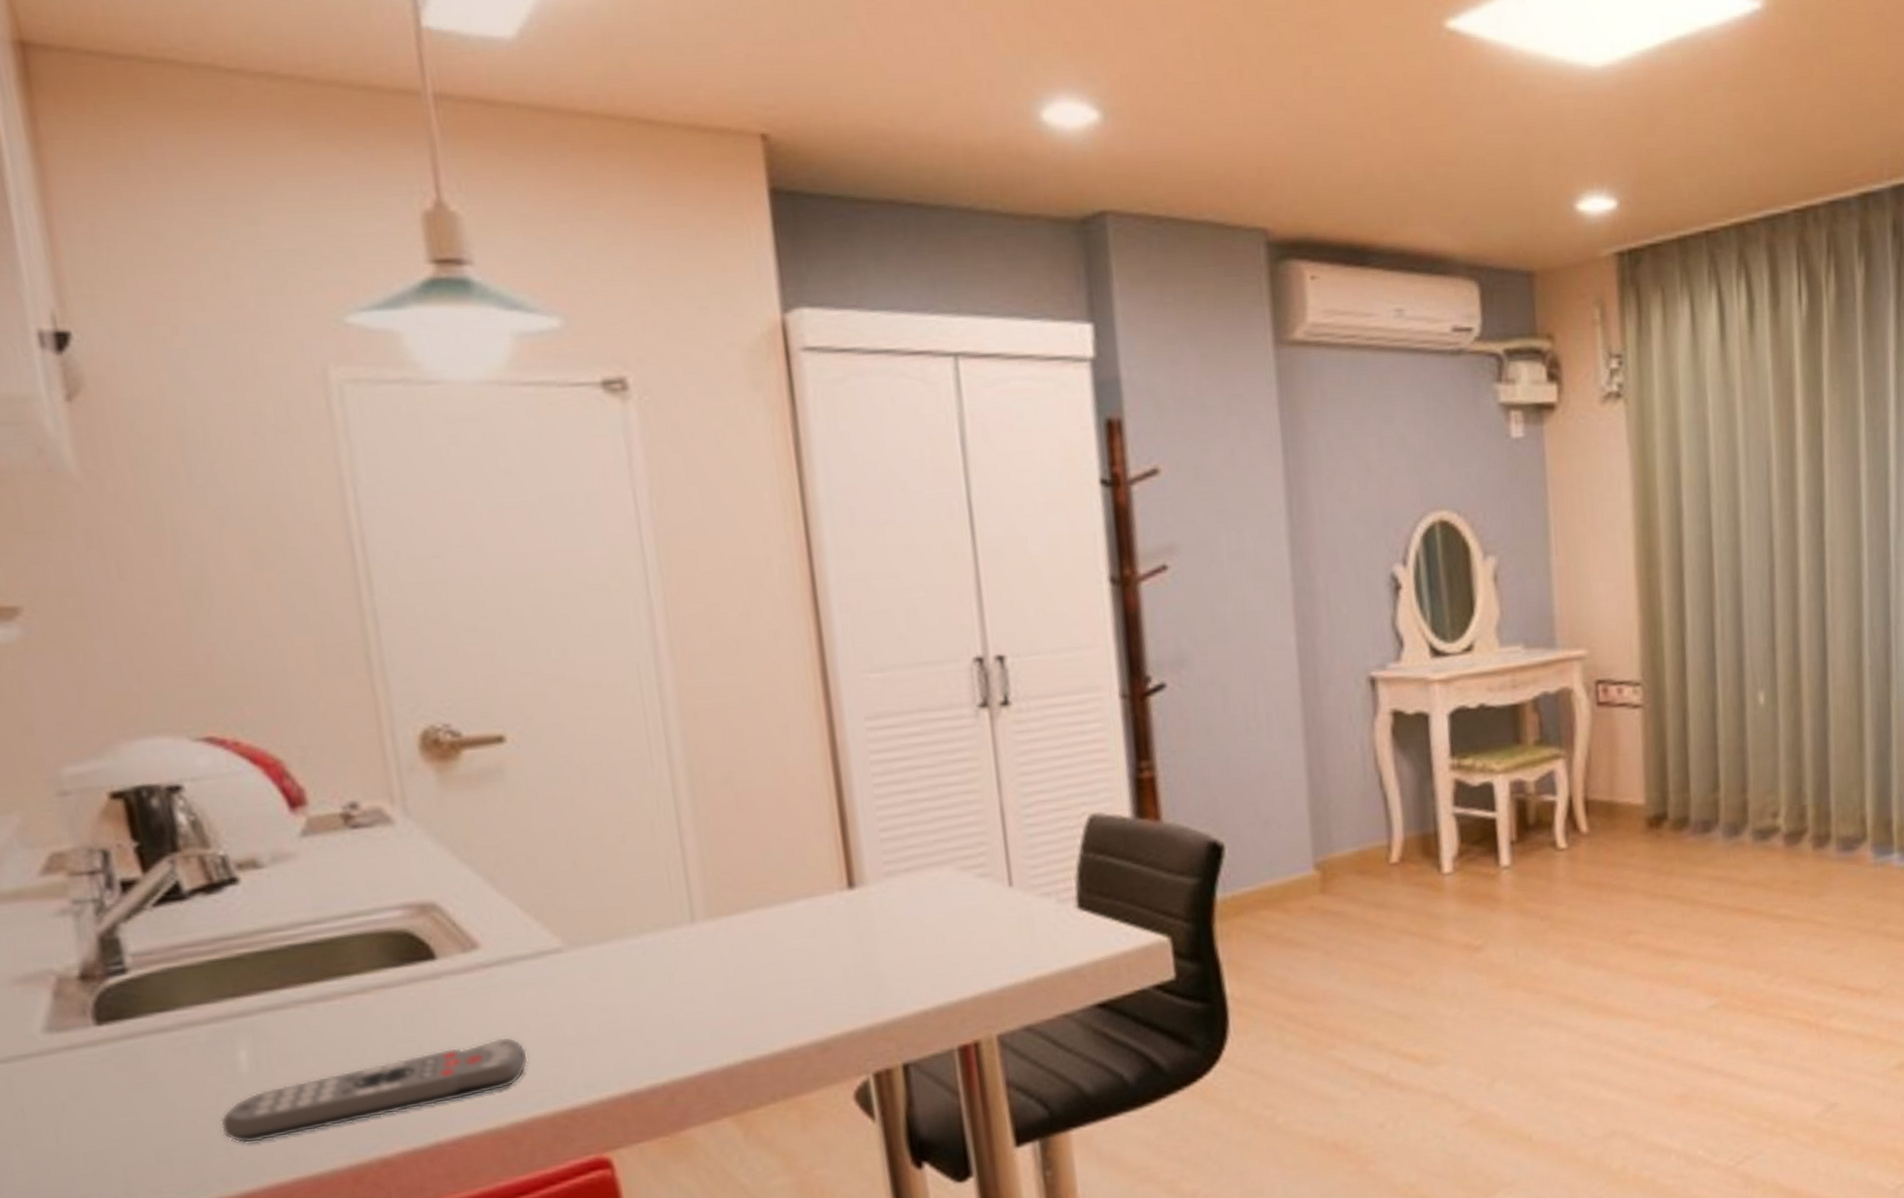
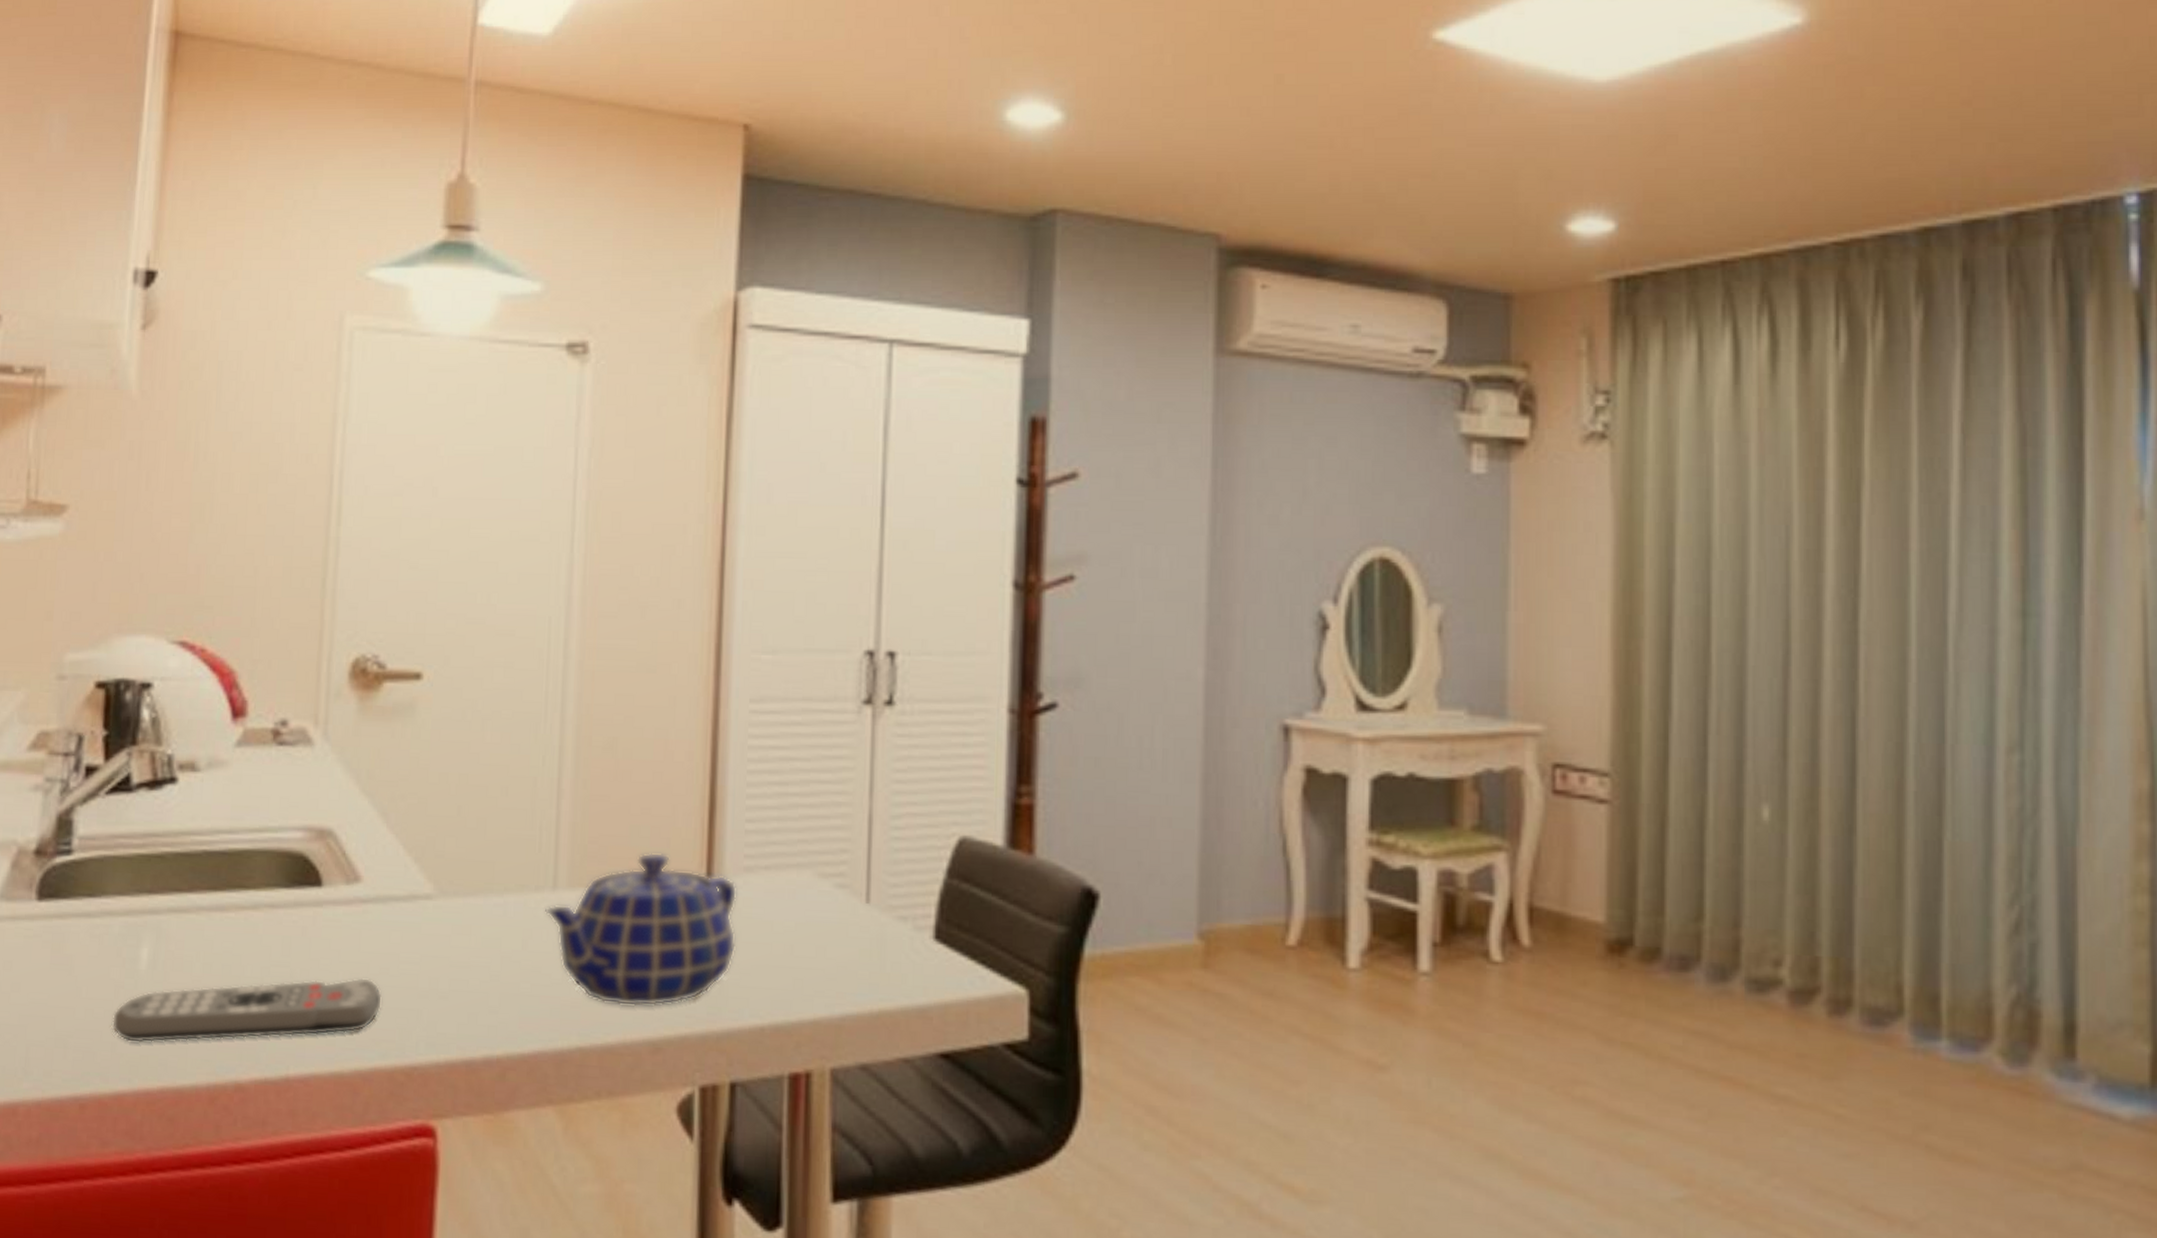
teapot: none [687,872,889,1018] -> present [545,852,737,1007]

